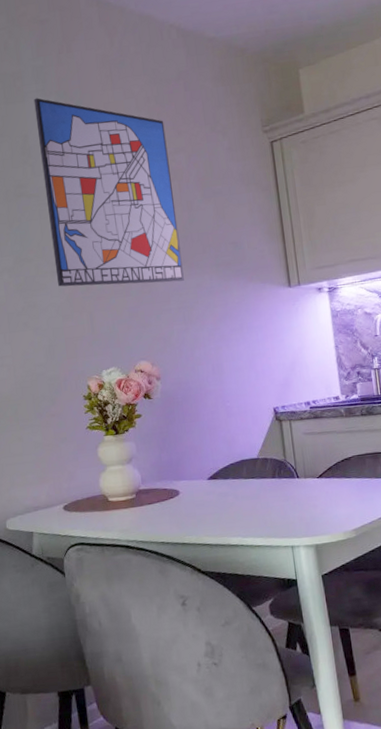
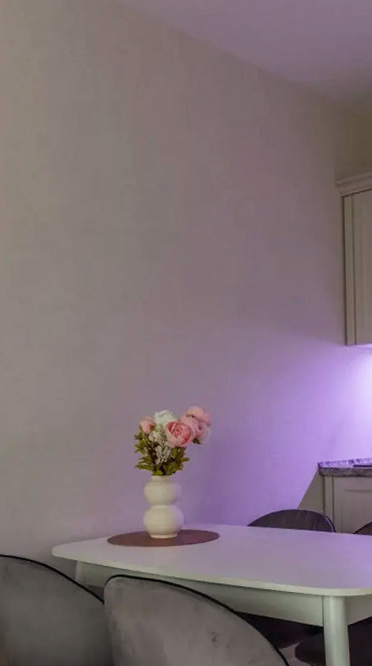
wall art: present [34,98,184,287] -> none [107,132,242,331]

